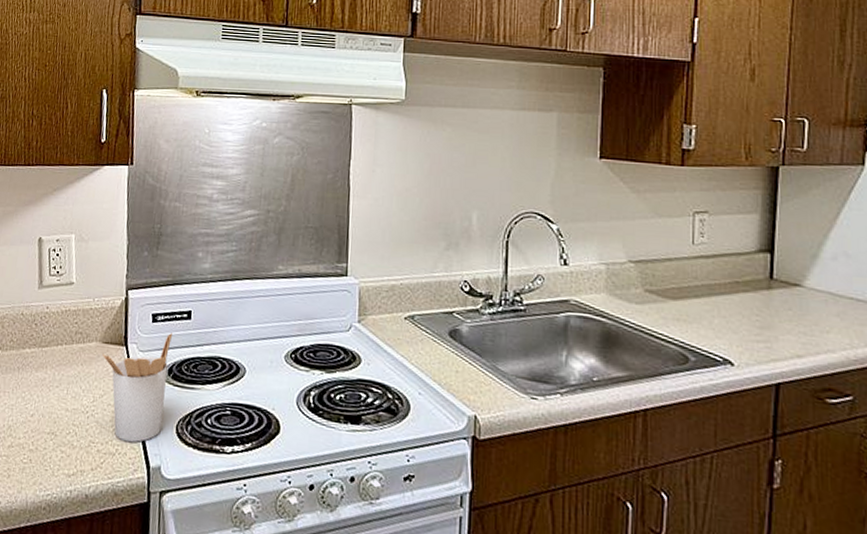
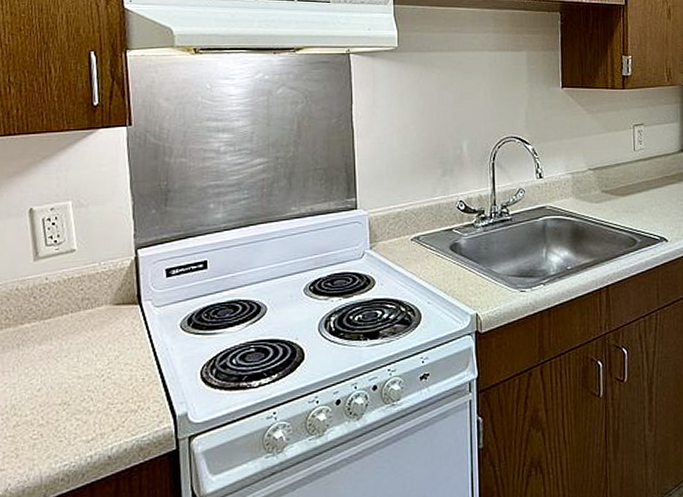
utensil holder: present [102,333,172,443] -> none [114,285,189,397]

